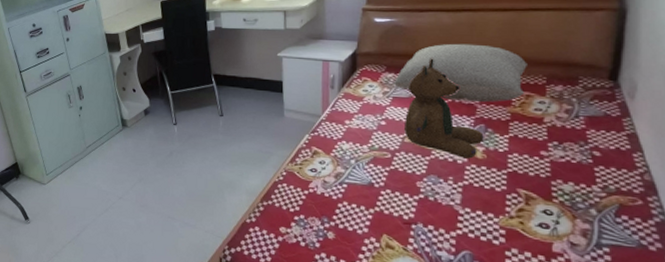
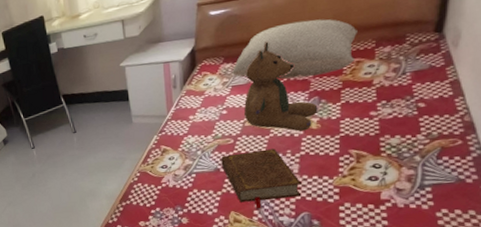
book: none [376,170,464,238] -> present [221,148,302,209]

